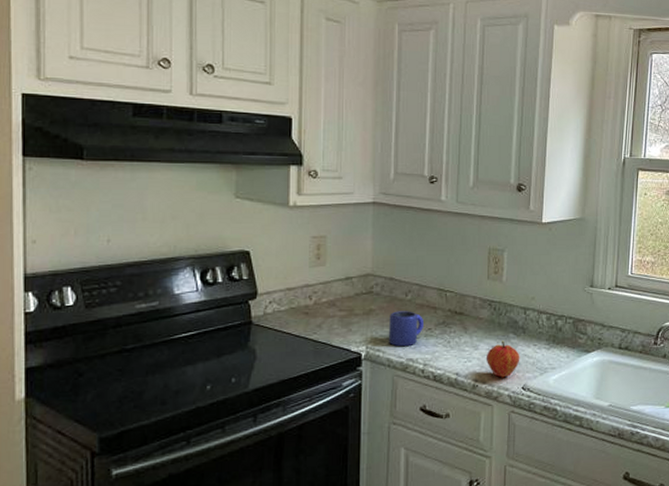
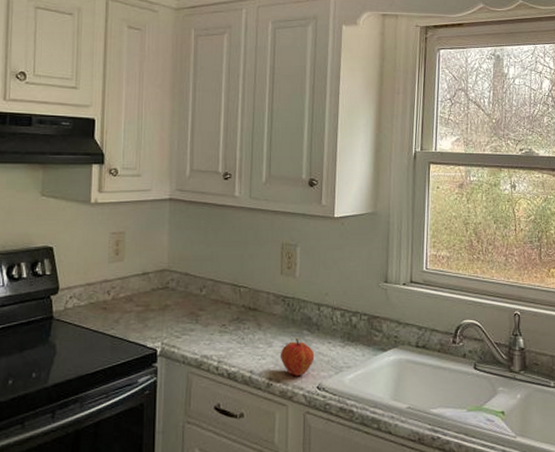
mug: present [388,311,423,347] -> none [183,306,218,343]

